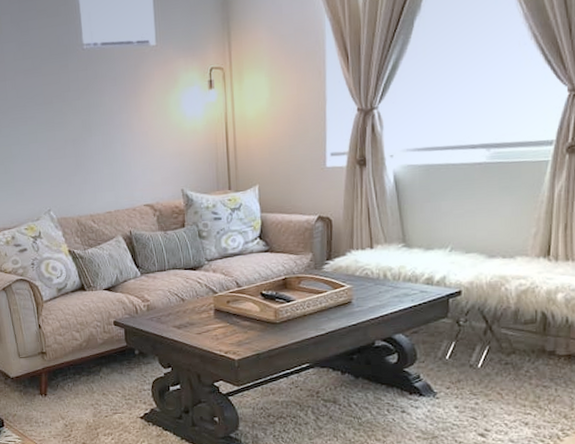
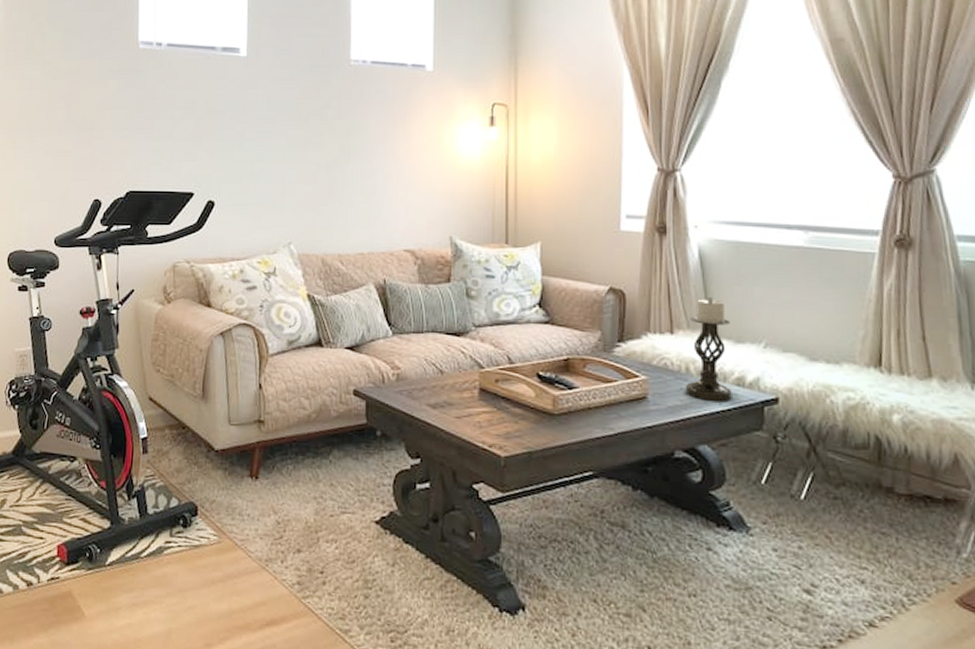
candle holder: none [383,215,422,299] -> present [685,297,732,401]

